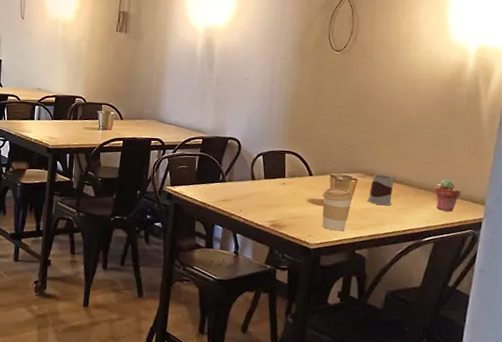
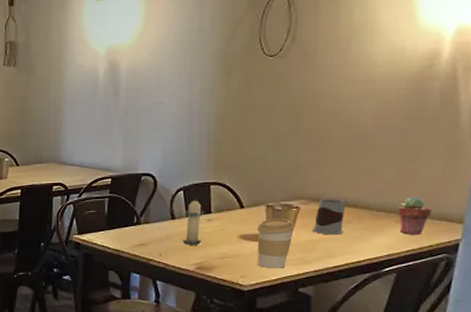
candle: none [260,163,281,205] -> present [182,198,206,245]

